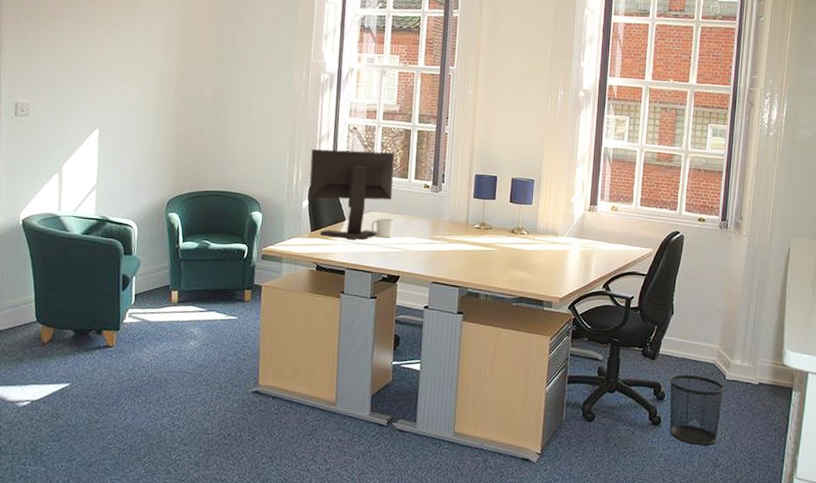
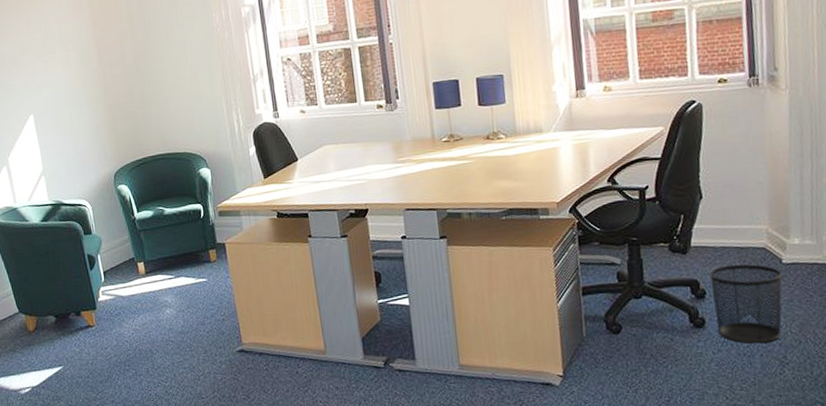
monitor: present [309,149,395,240] -> none [248,77,344,181]
mug: present [371,218,394,238] -> none [326,149,353,172]

